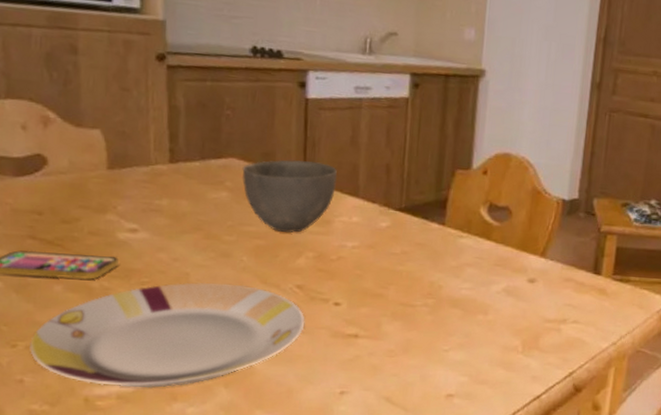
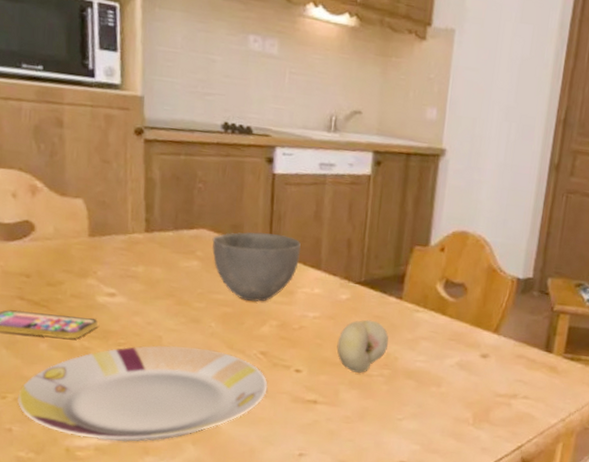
fruit: none [377,247,432,305] -> present [336,319,389,374]

